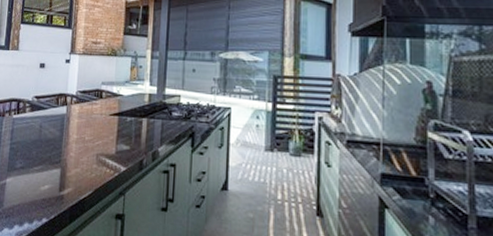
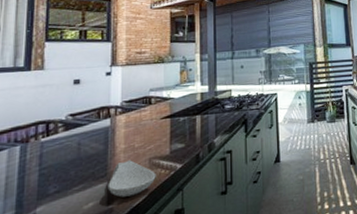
spoon rest: none [60,152,102,189] -> present [108,160,156,198]

